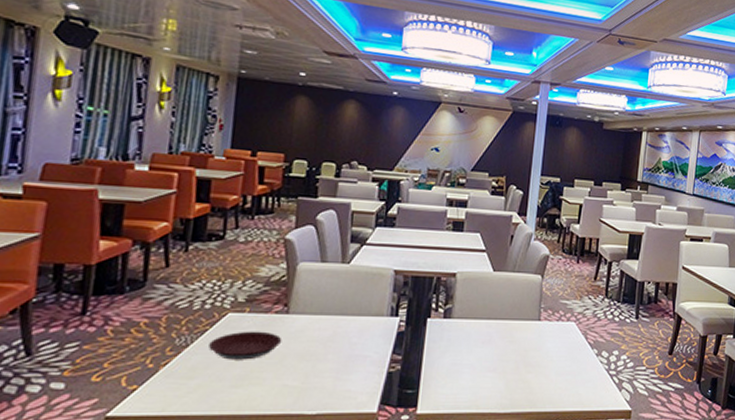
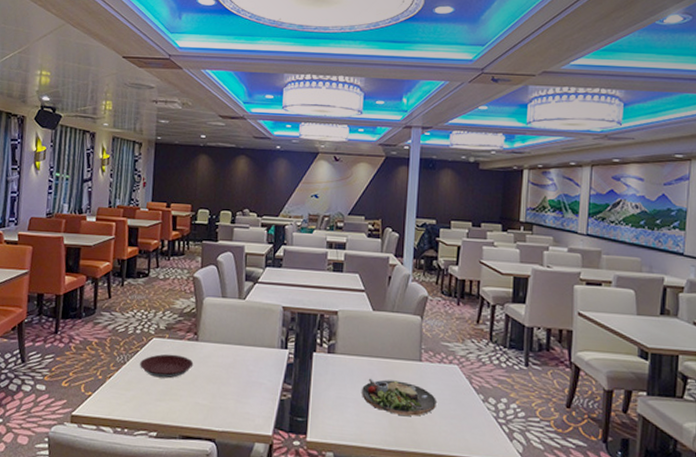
dinner plate: none [478,341,553,376] -> present [362,378,436,416]

